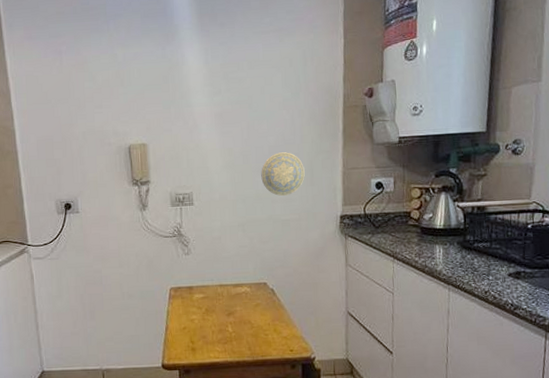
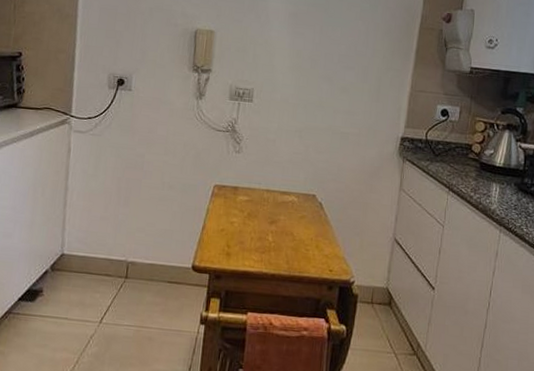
decorative plate: present [261,152,305,196] -> none [326,62,372,108]

